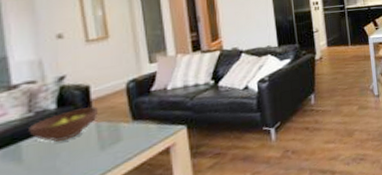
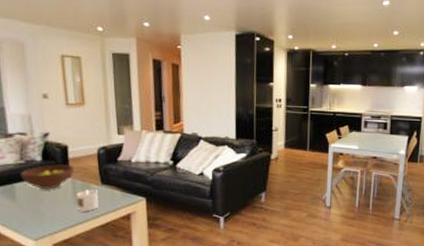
candle: none [103,128,130,158] -> present [77,189,99,212]

